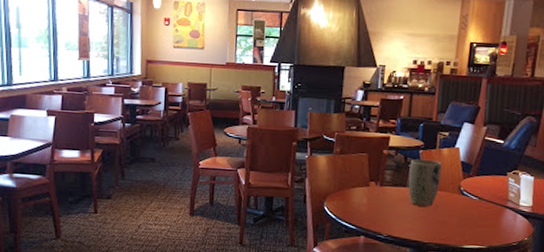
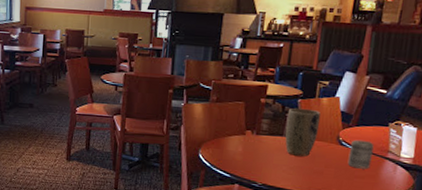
mug: none [469,189,494,218] -> present [347,139,374,169]

